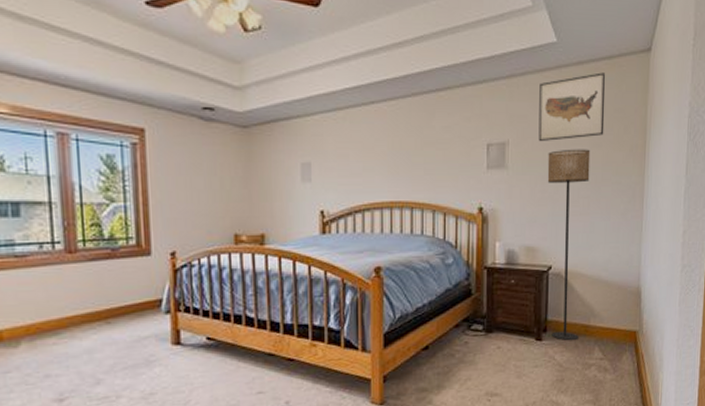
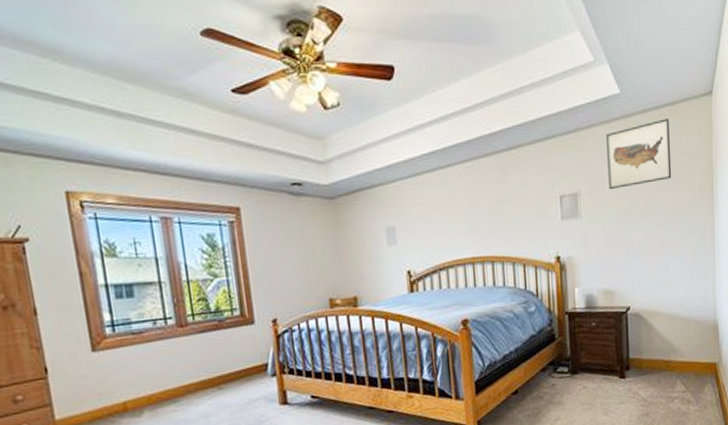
floor lamp: present [547,149,591,341] -> none [619,193,661,377]

